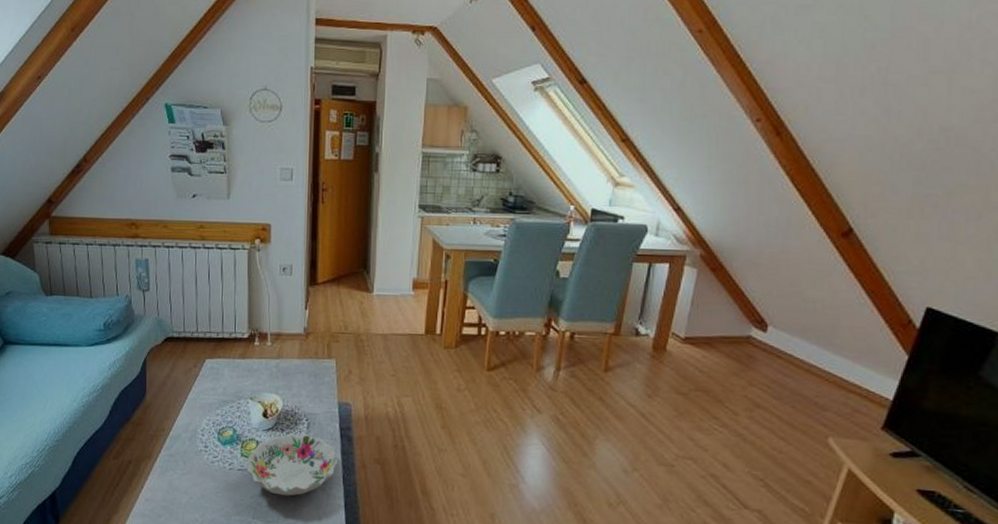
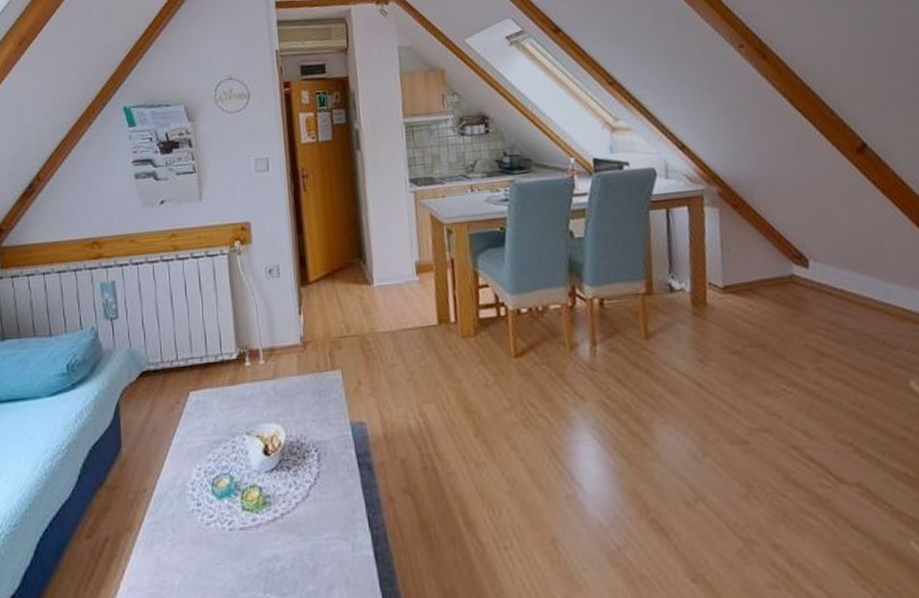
decorative bowl: present [247,433,338,496] -> none [250,469,360,556]

